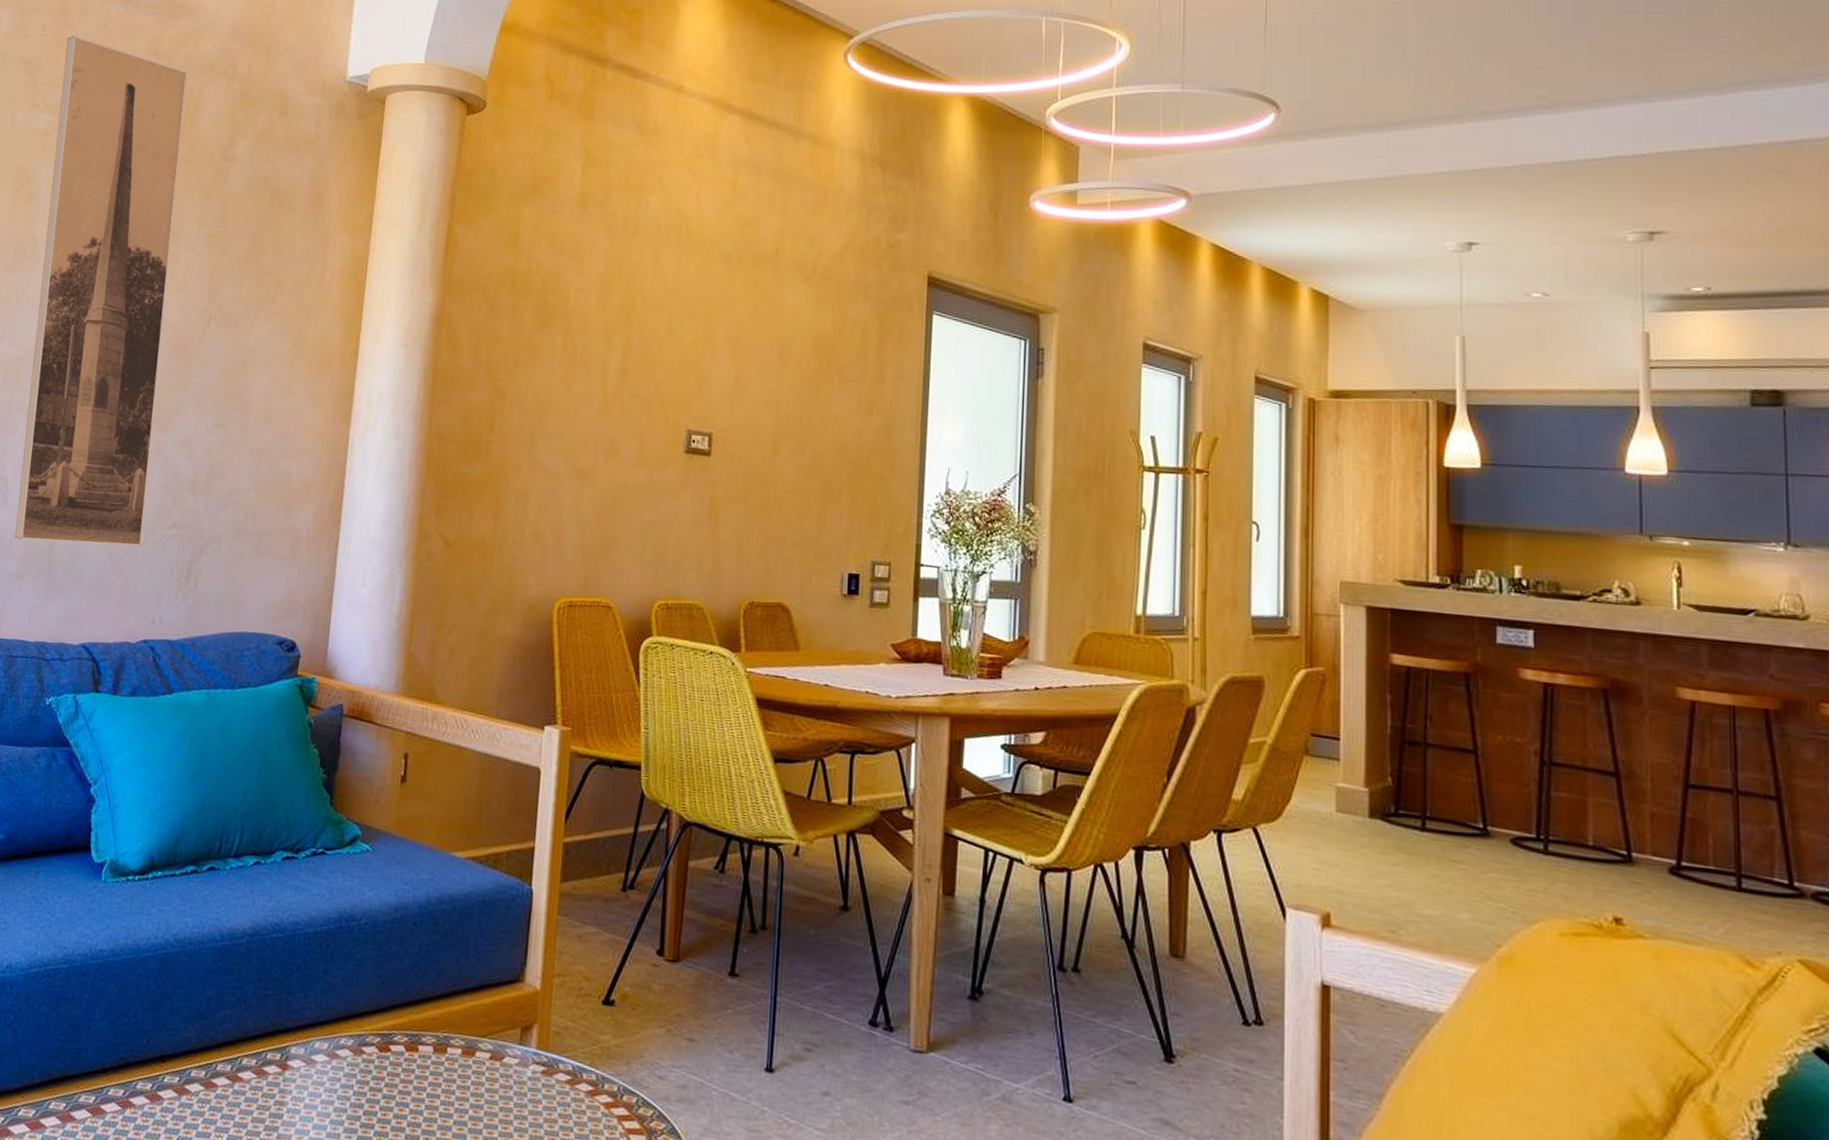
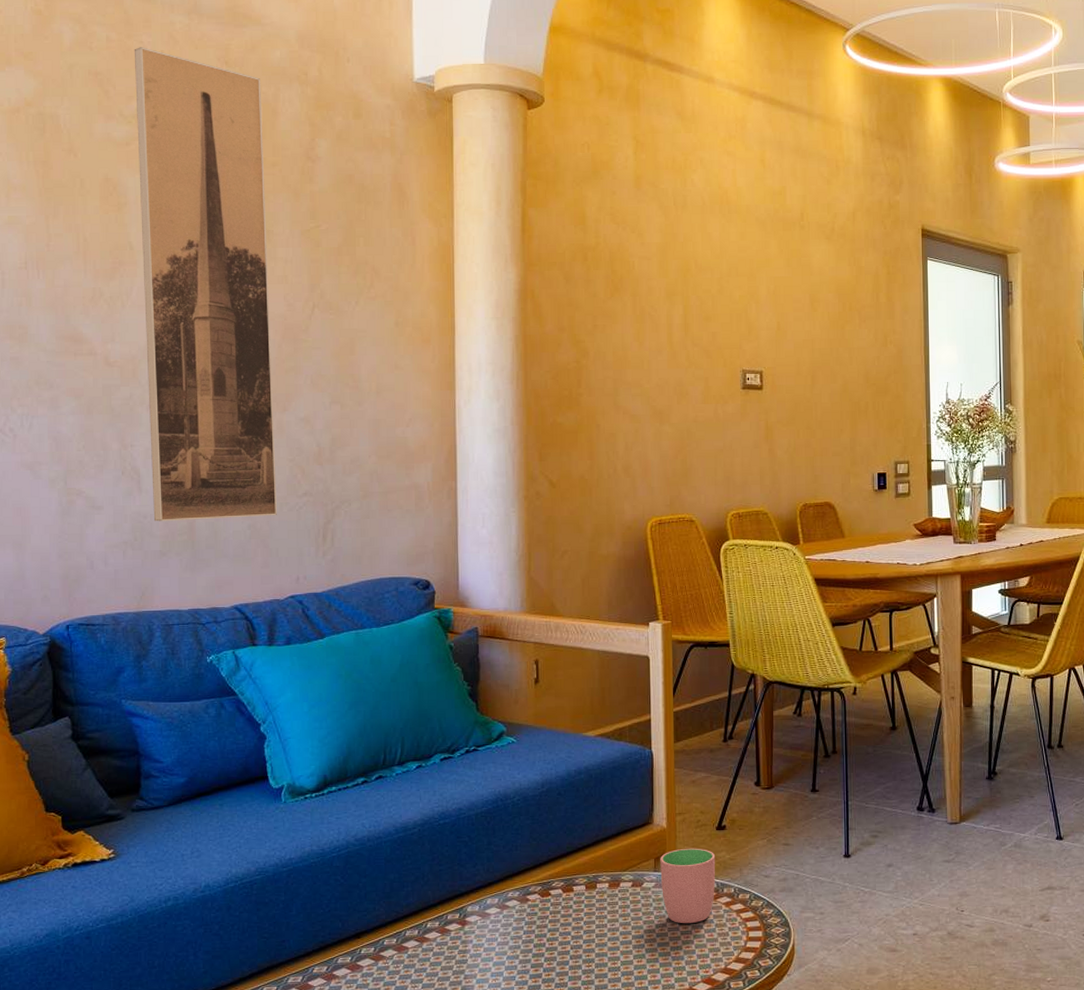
cup: none [526,1020,598,1123] -> present [660,848,716,924]

